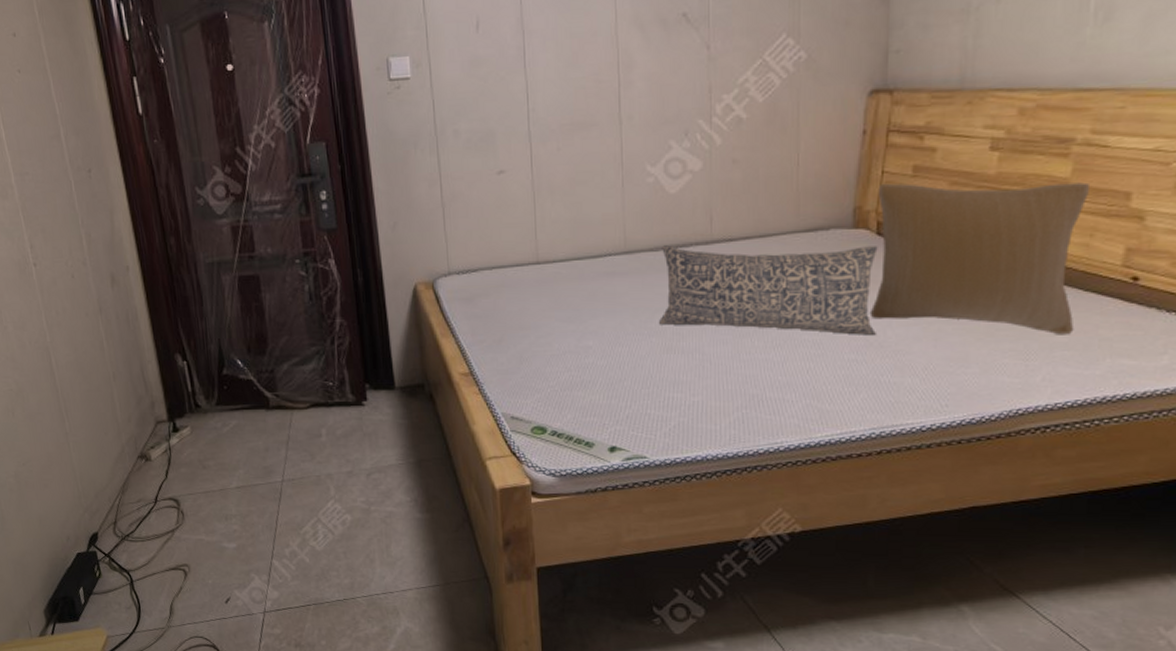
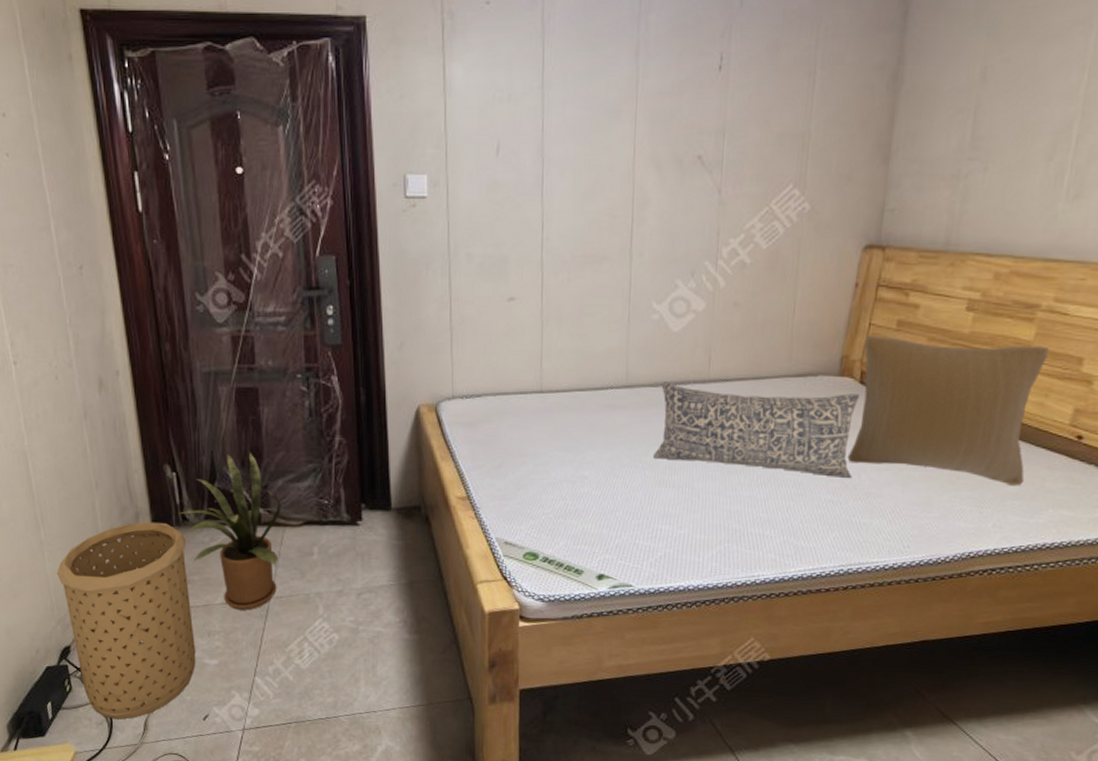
laundry basket: none [81,410,216,604] -> present [56,522,196,720]
house plant: none [192,338,289,494] -> present [180,452,282,610]

